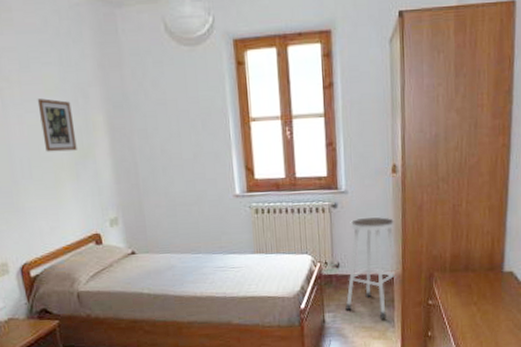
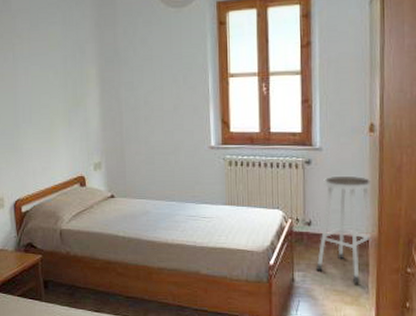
picture frame: present [37,98,77,152] -> none [42,53,71,100]

